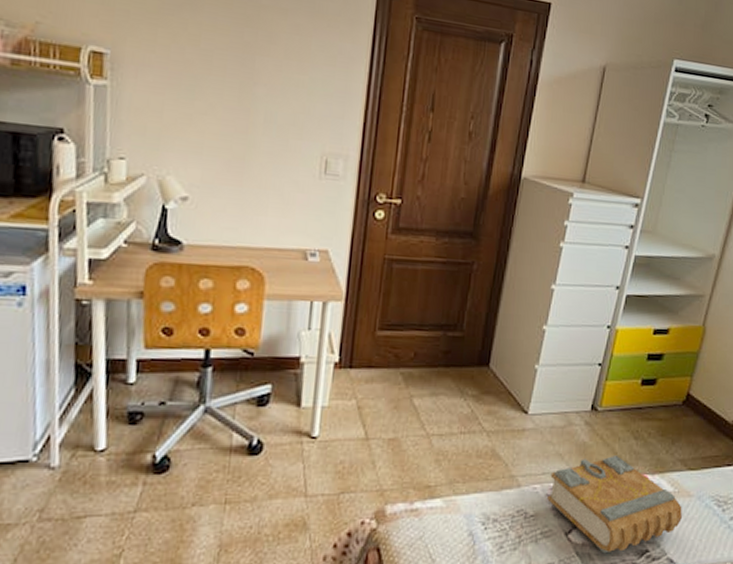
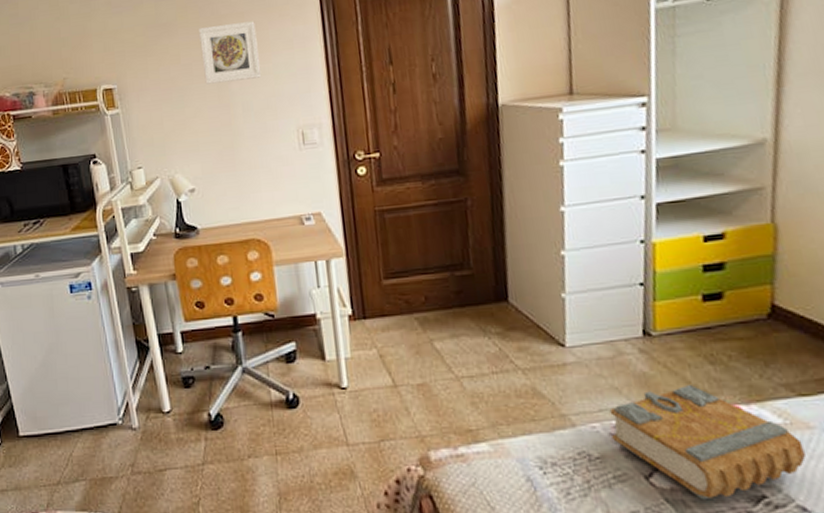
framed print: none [226,11,299,89] -> present [199,21,262,84]

